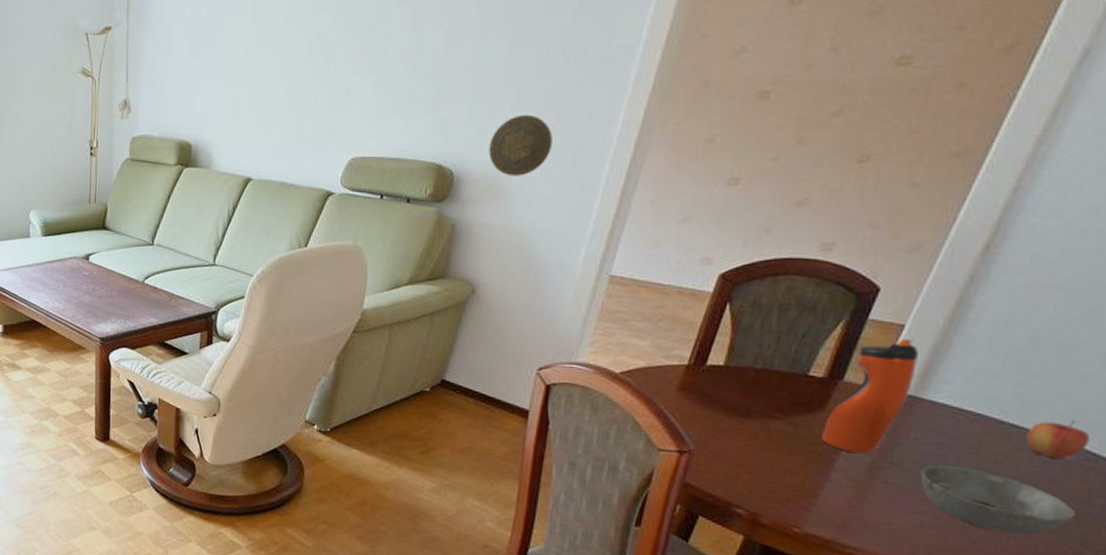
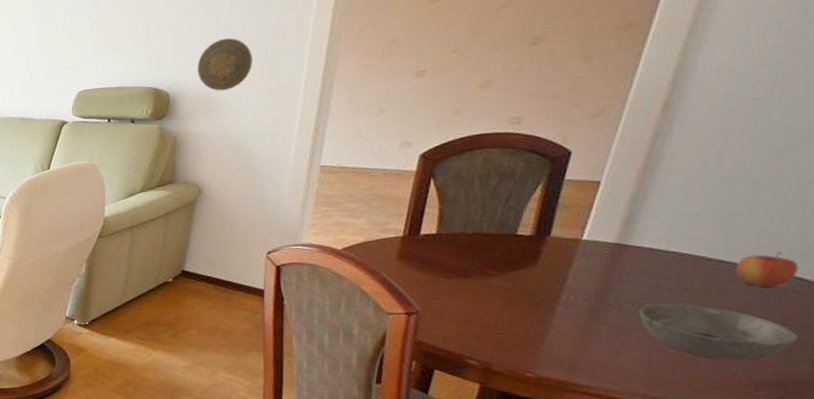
water bottle: present [822,338,918,454] -> none [538,193,618,300]

